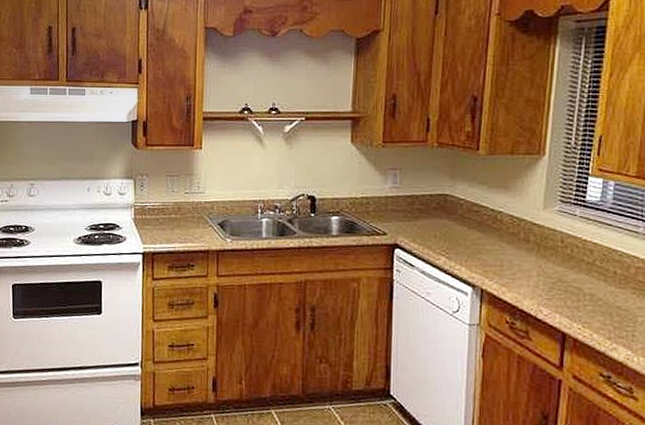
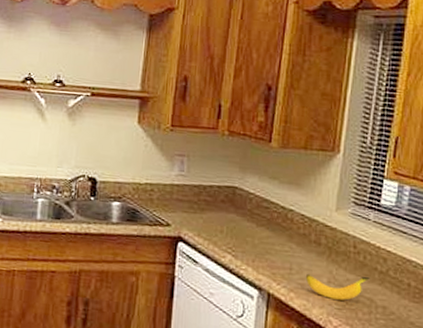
banana: none [516,267,577,291] -> present [305,273,370,301]

